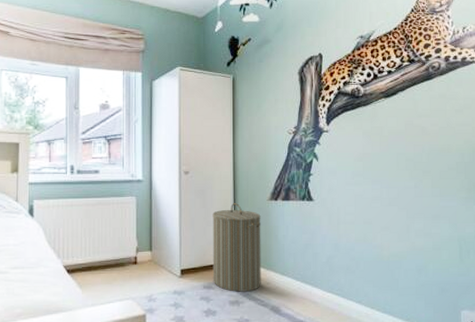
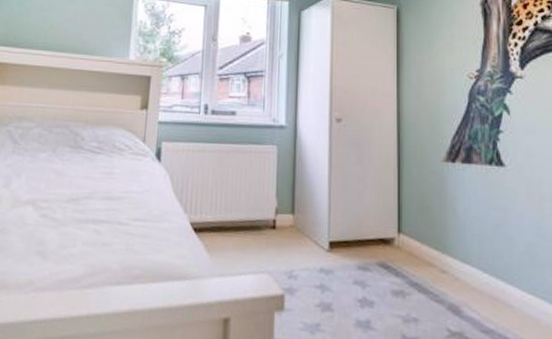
laundry hamper: present [212,203,261,292] -> none [370,162,435,281]

